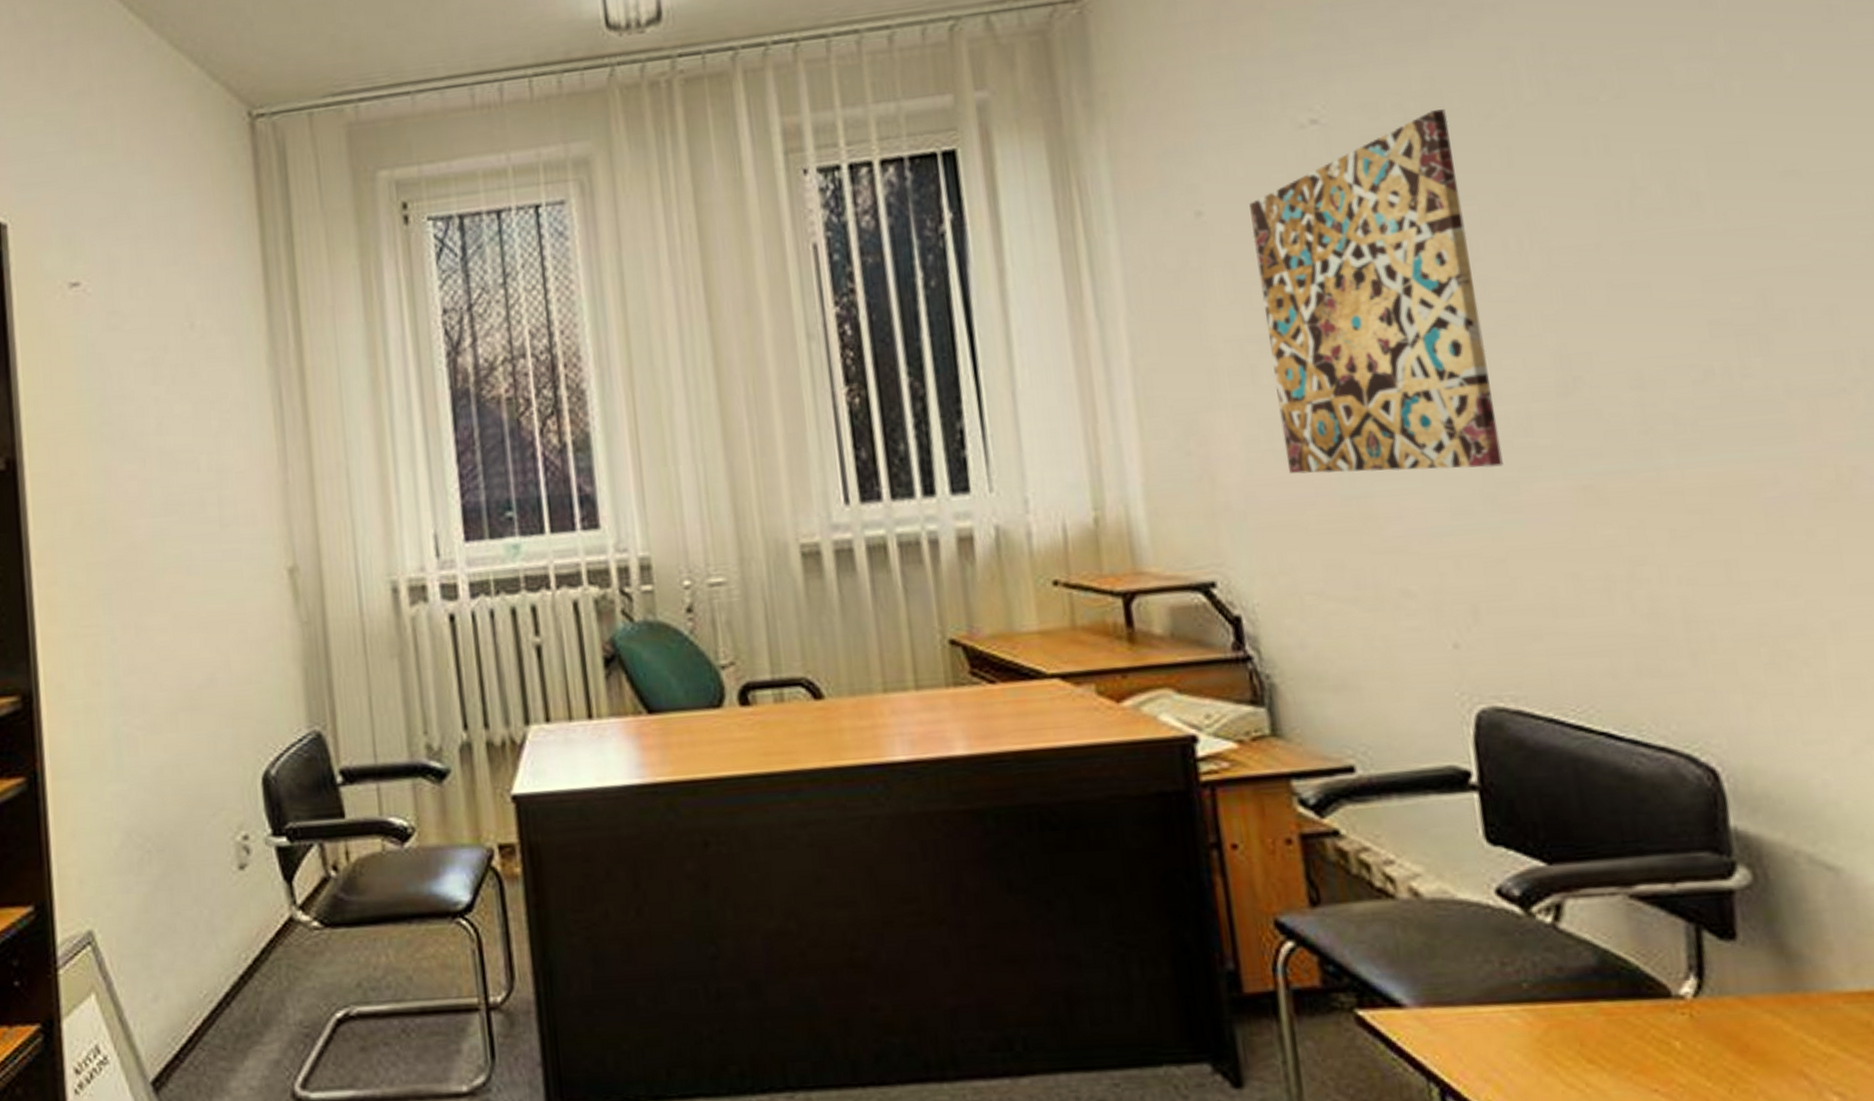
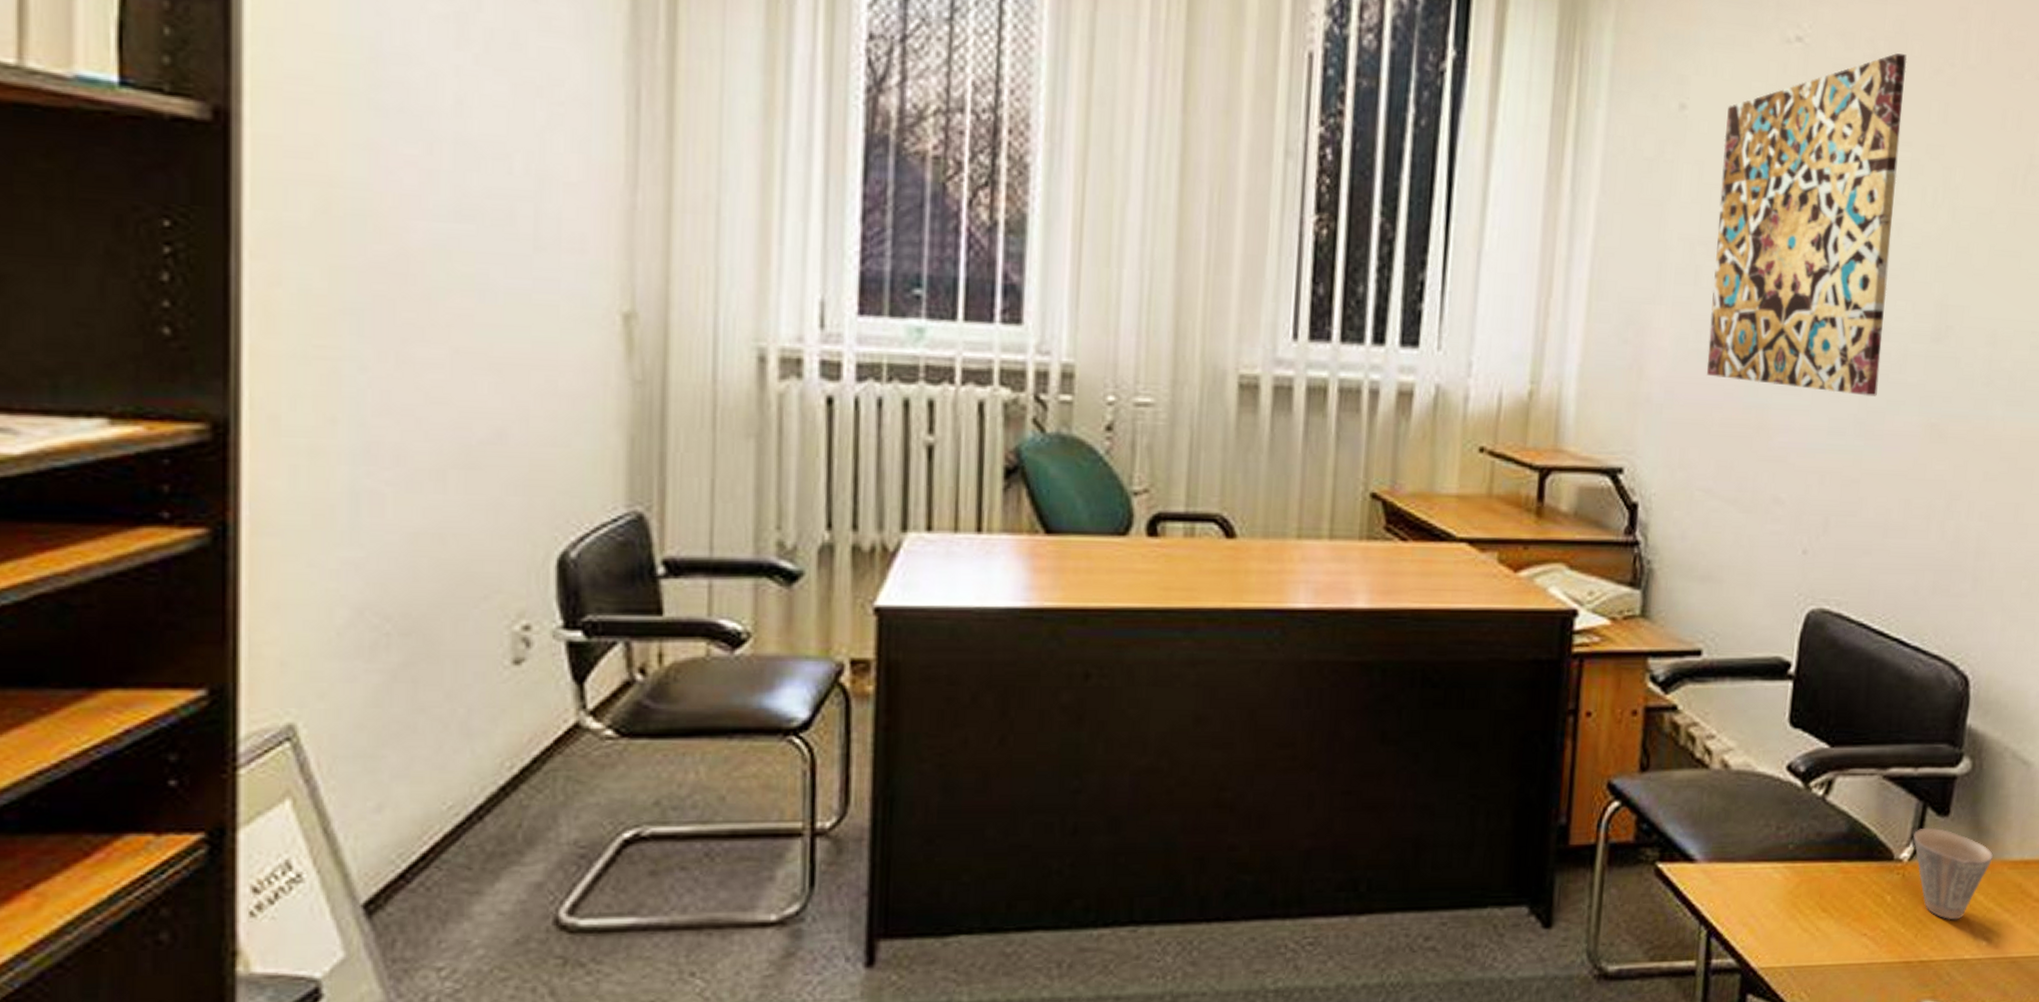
cup: none [1692,954,1817,1071] -> present [1913,827,1993,920]

